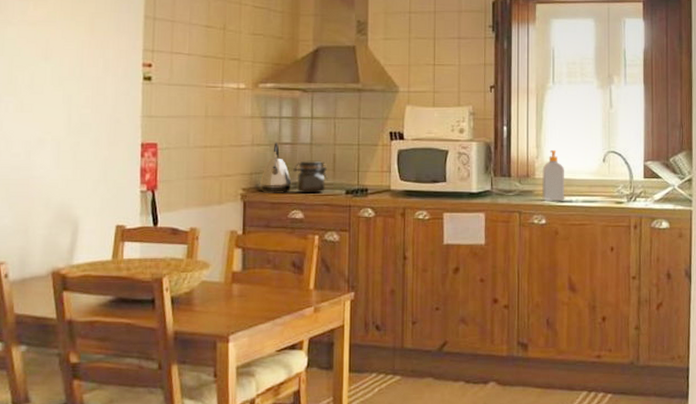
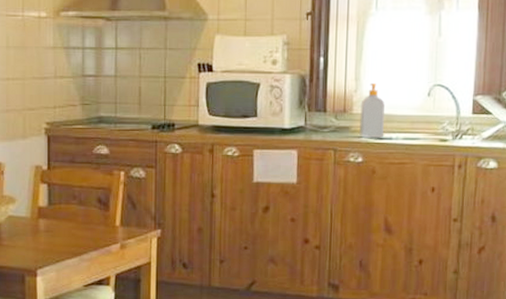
kettle: present [260,142,293,193] -> none [64,74,97,128]
jar: present [293,160,328,194] -> none [98,93,133,128]

